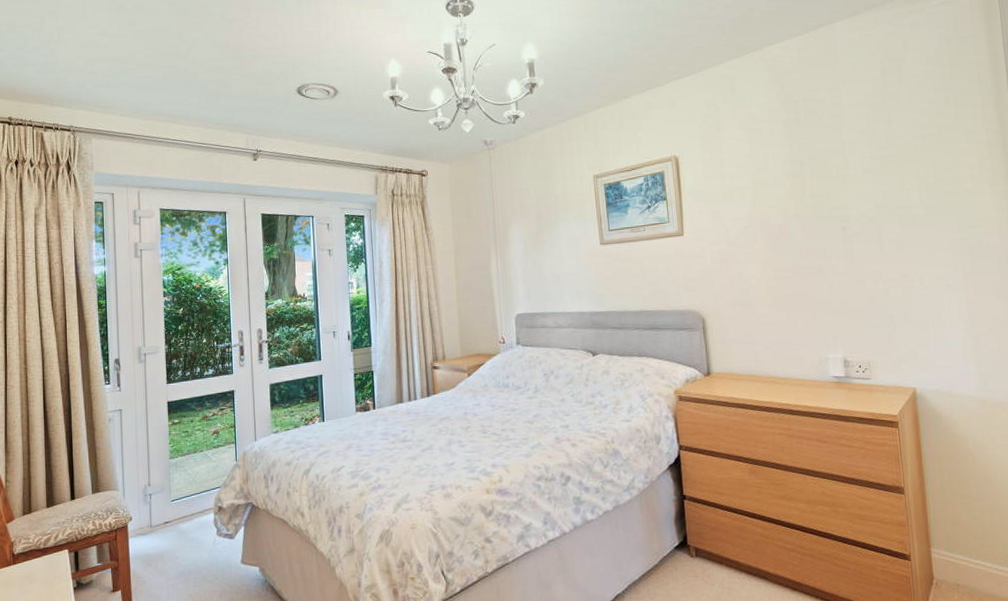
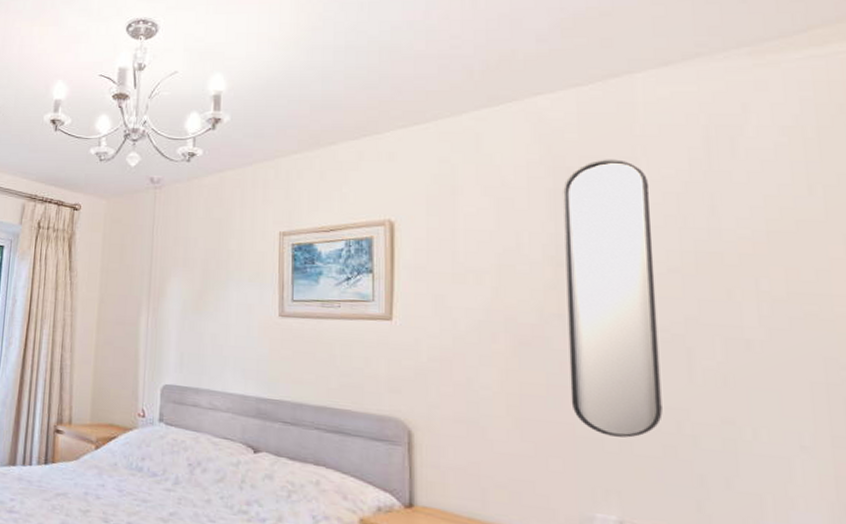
home mirror: none [793,91,866,298] -> present [563,159,663,438]

